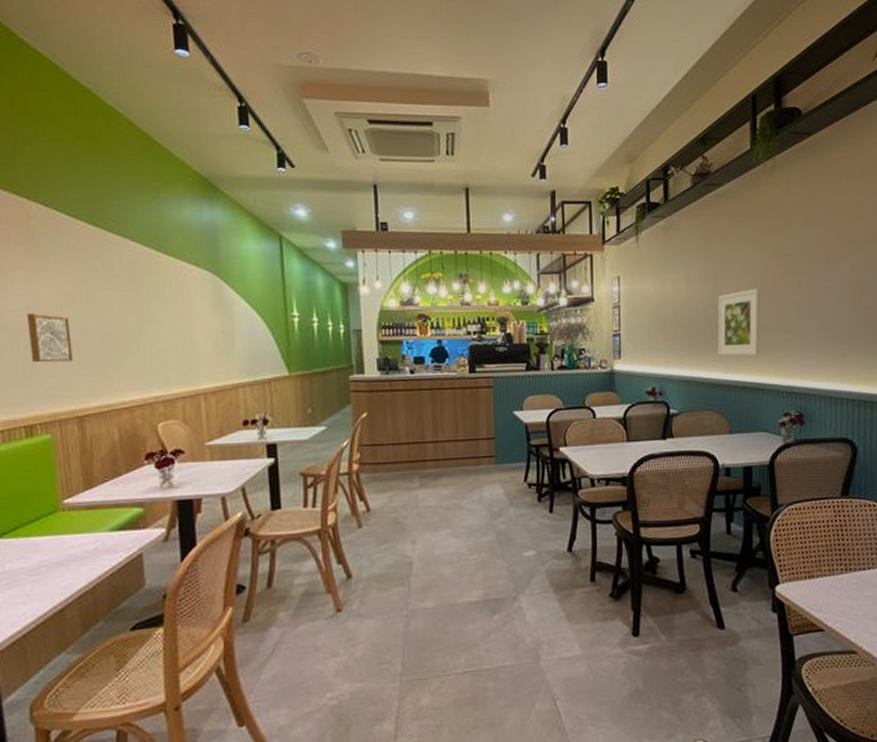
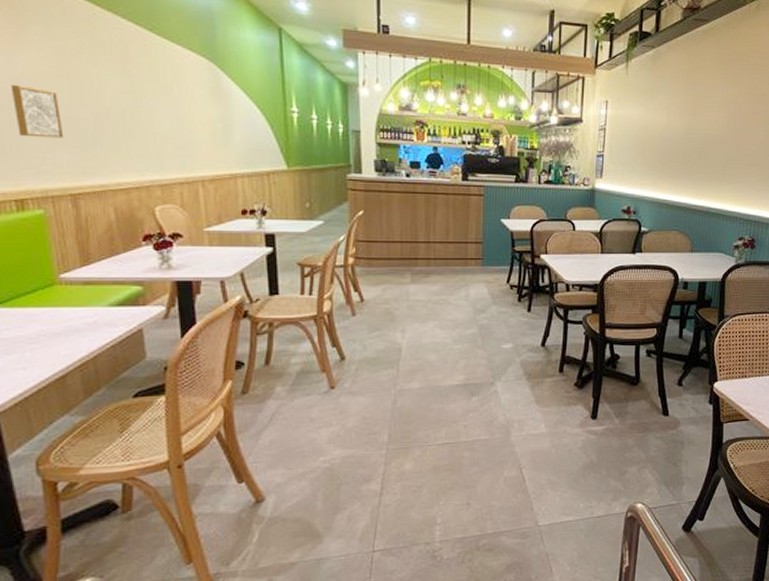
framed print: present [717,289,761,356] -> none [688,123,731,184]

